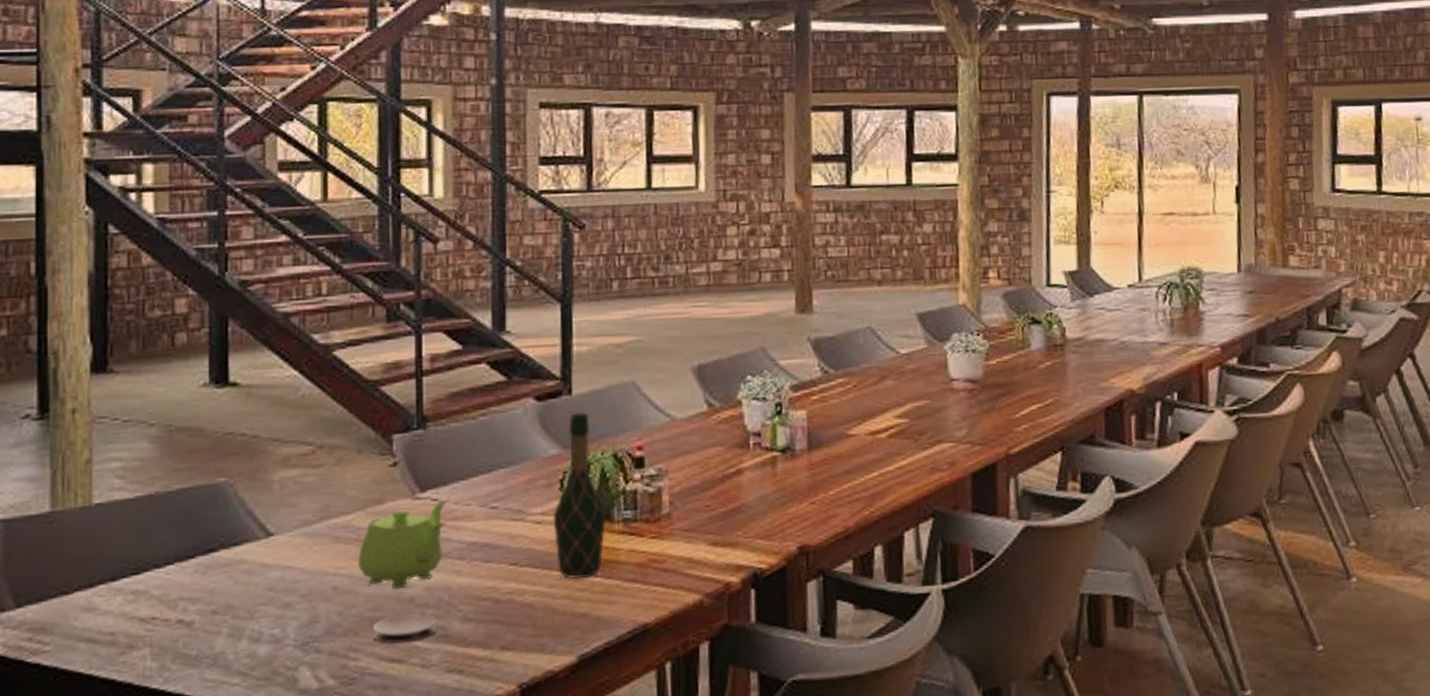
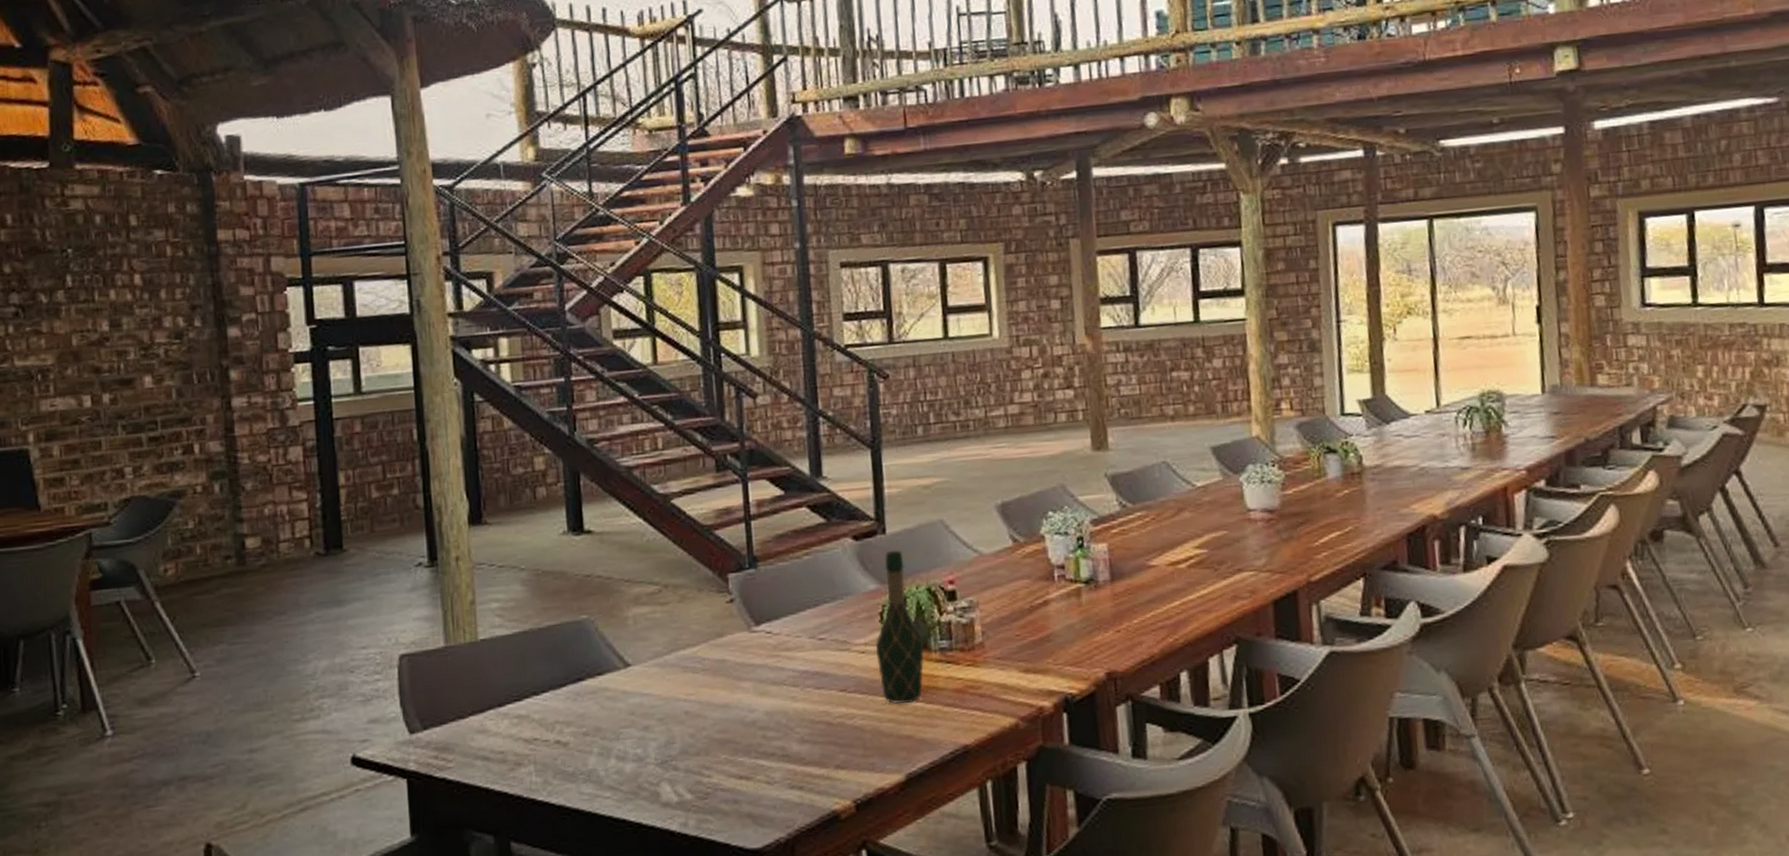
teapot: present [357,500,447,590] -> none [704,633,780,714]
coaster: present [372,612,437,644] -> none [721,734,778,763]

